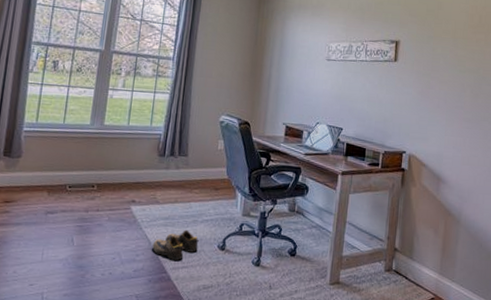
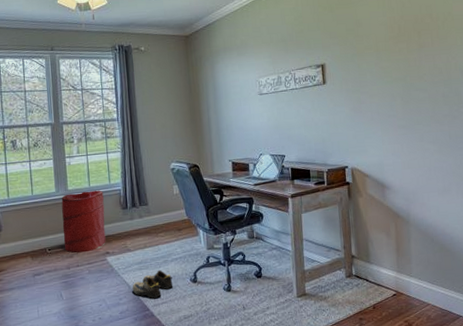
laundry hamper: none [87,129,142,197] -> present [61,190,106,253]

